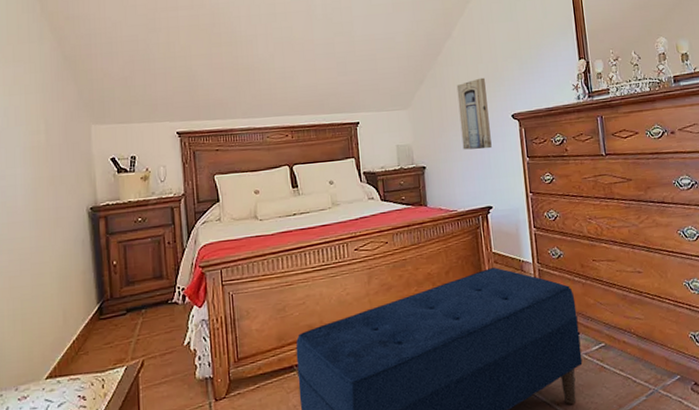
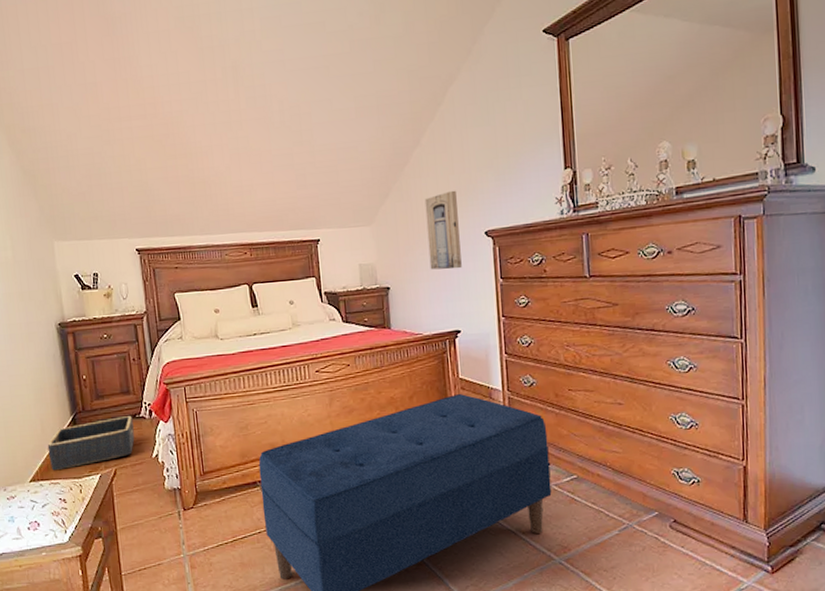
basket: none [69,302,166,366] -> present [47,416,135,471]

